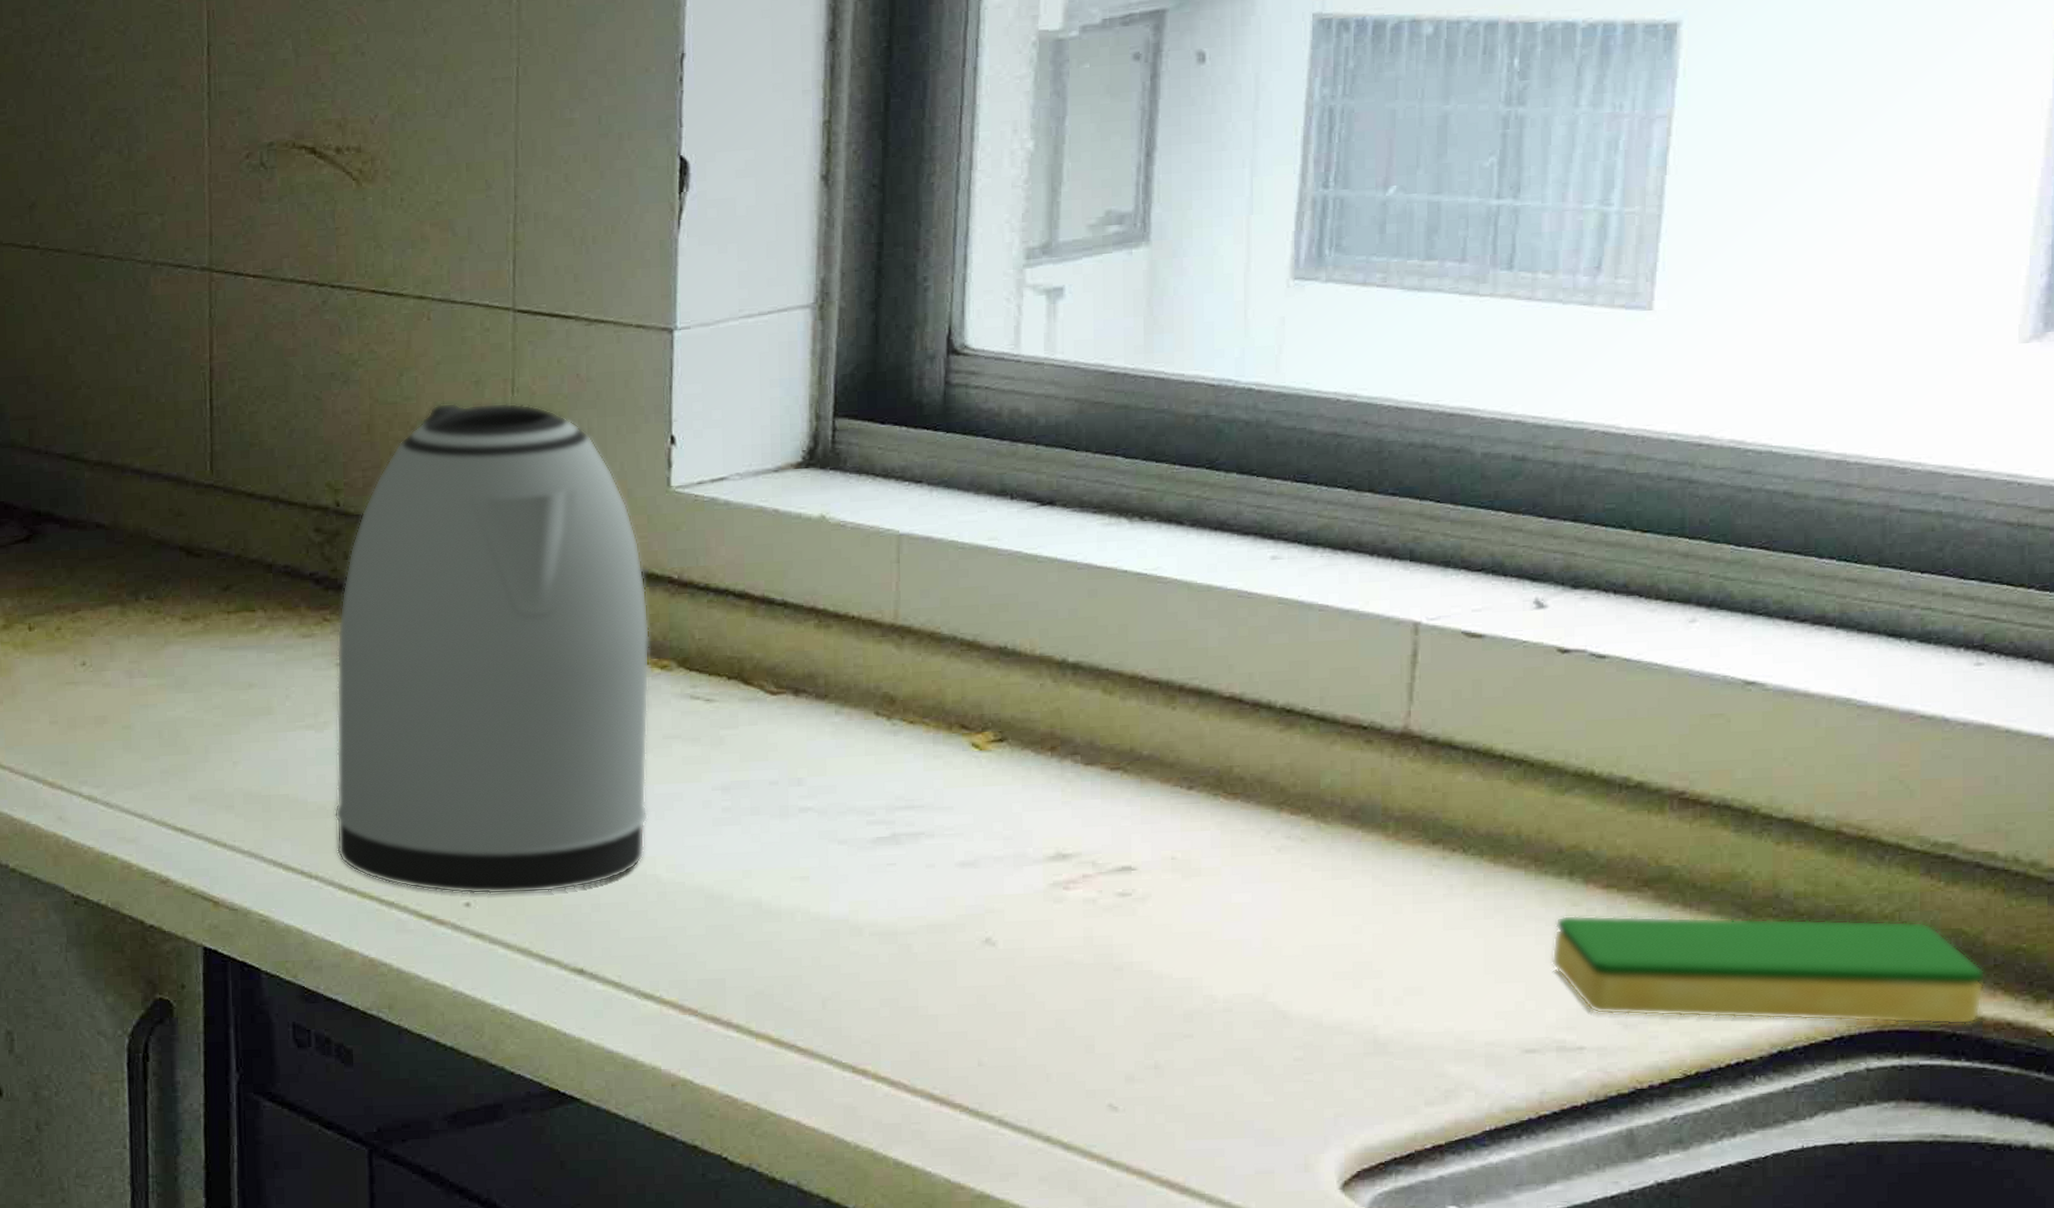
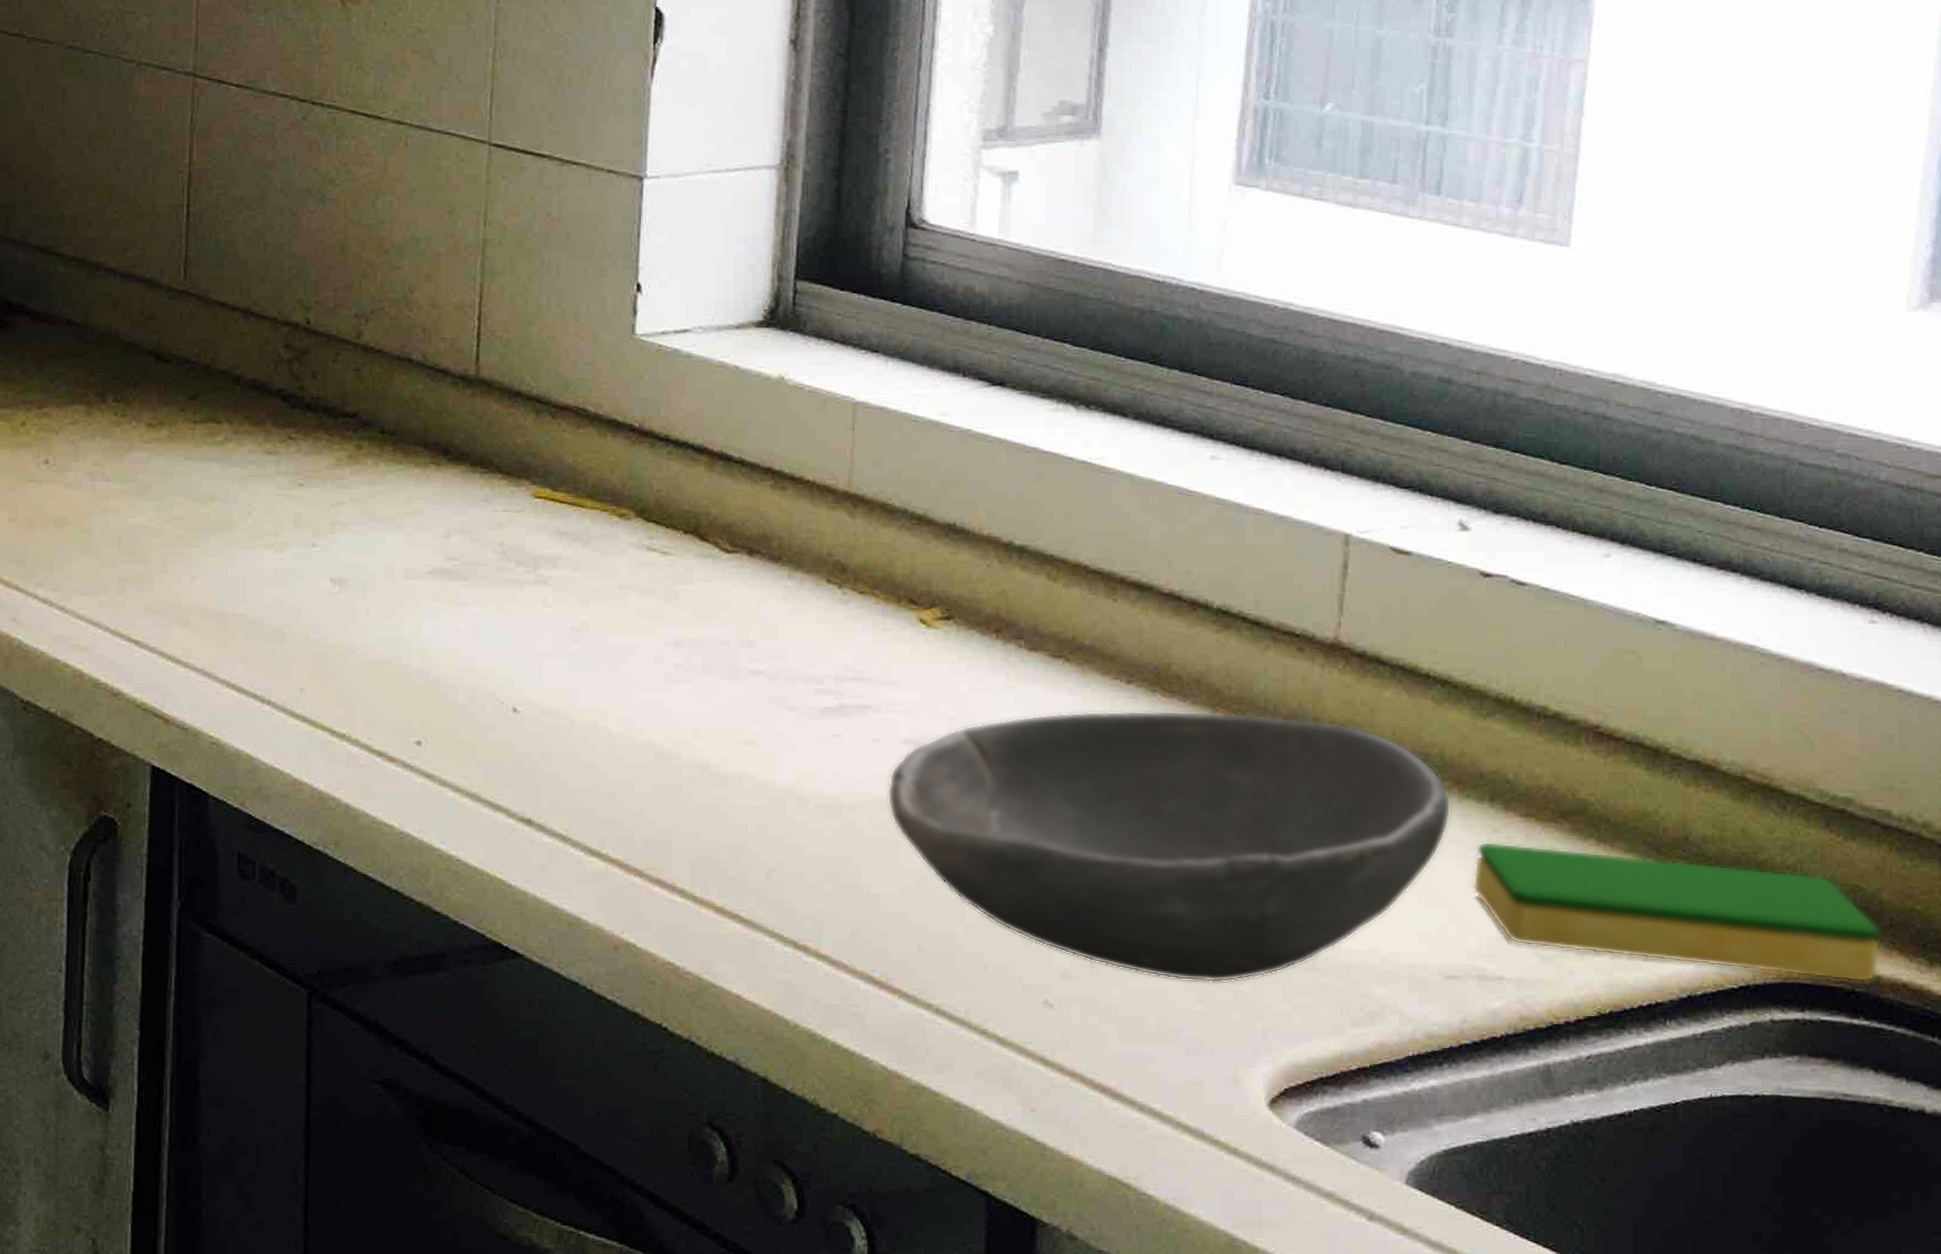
kettle: present [333,402,650,895] -> none [289,230,610,737]
bowl: none [943,809,1528,1075] -> present [887,710,1451,983]

